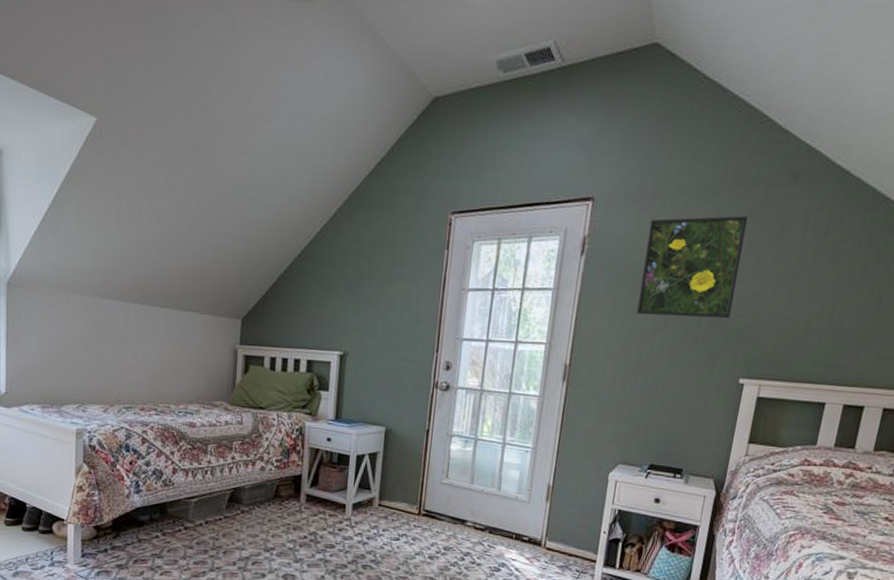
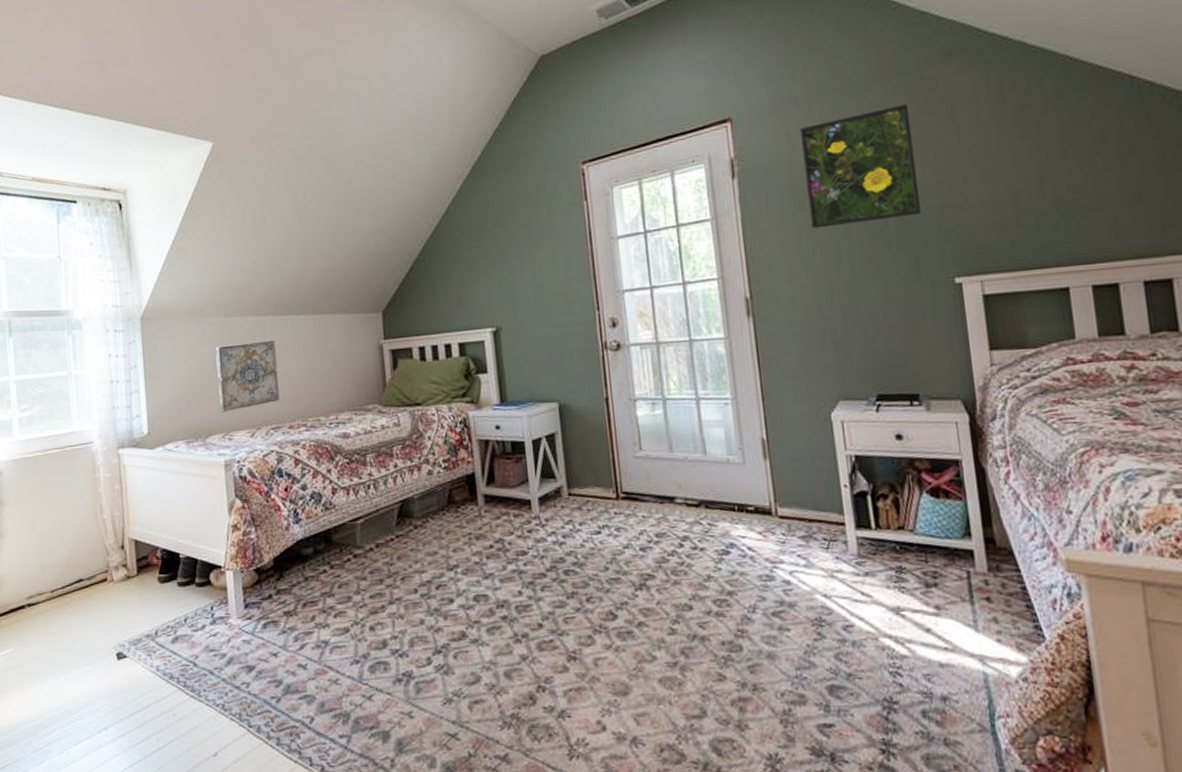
wall art: none [77,323,136,386] -> present [215,340,280,412]

